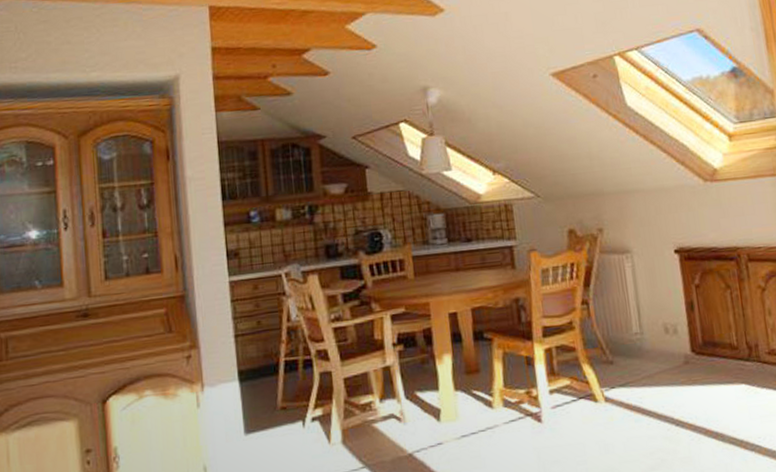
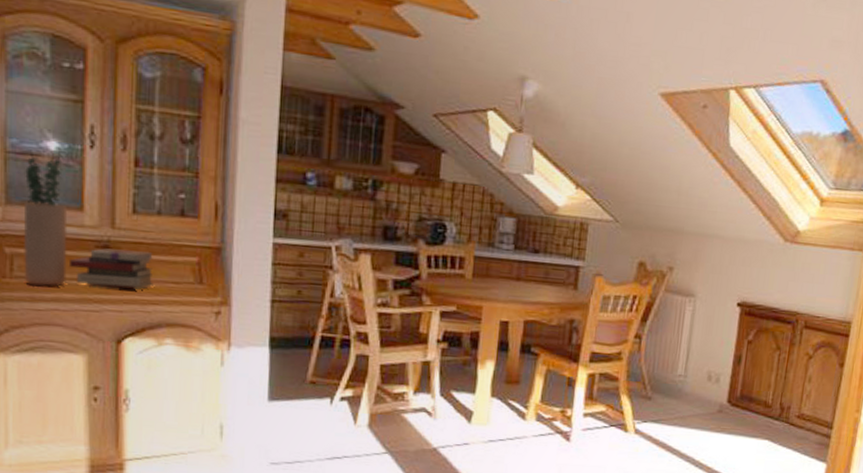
vase: none [13,235,54,363] -> present [22,148,68,287]
books: none [55,312,129,354] -> present [70,248,154,290]

